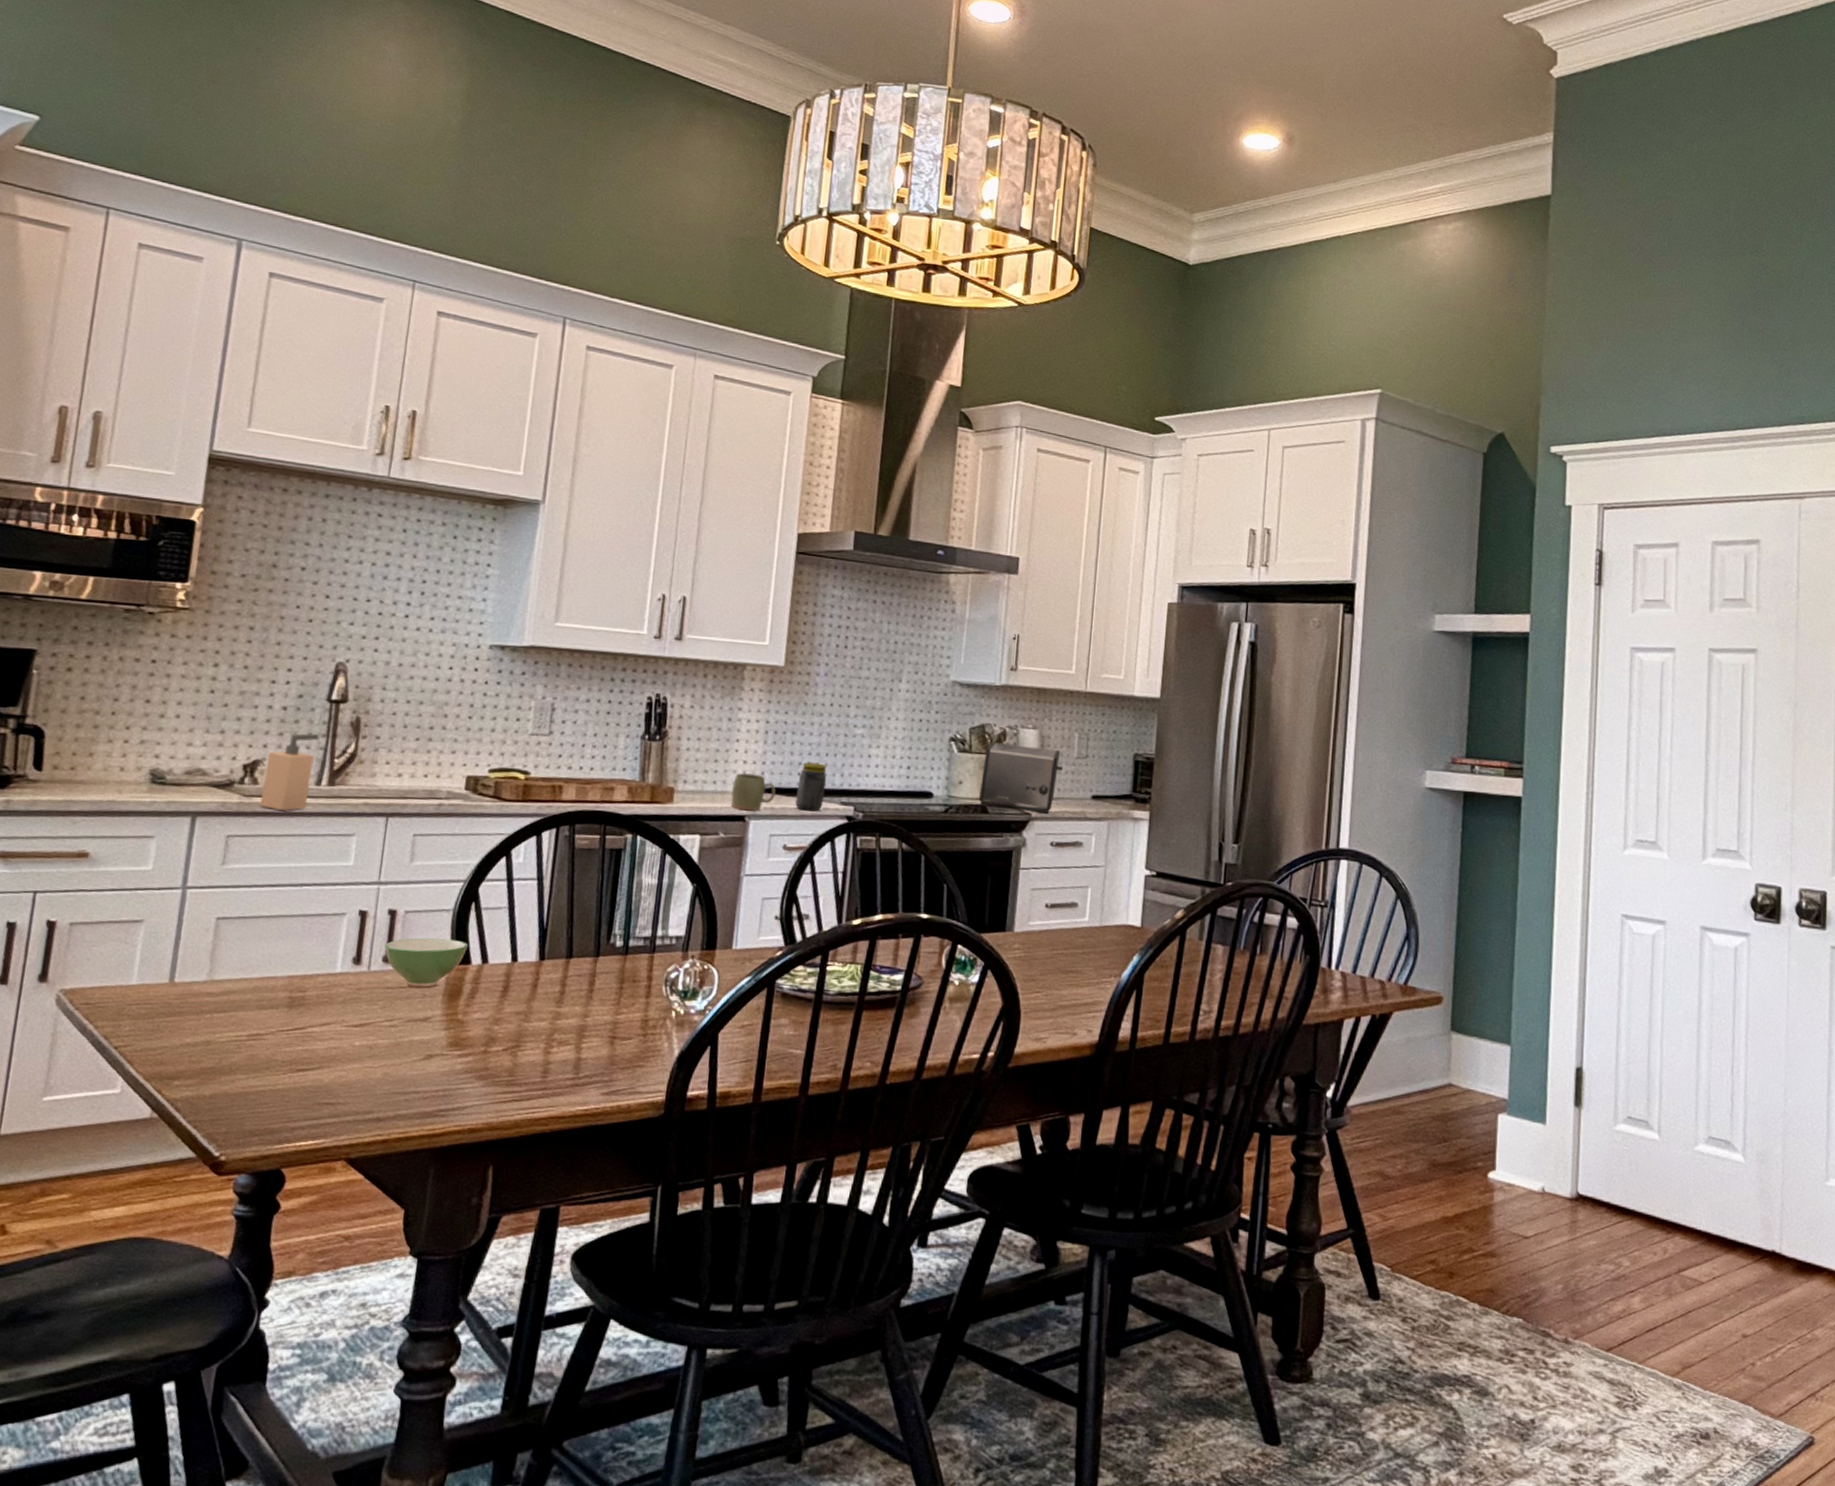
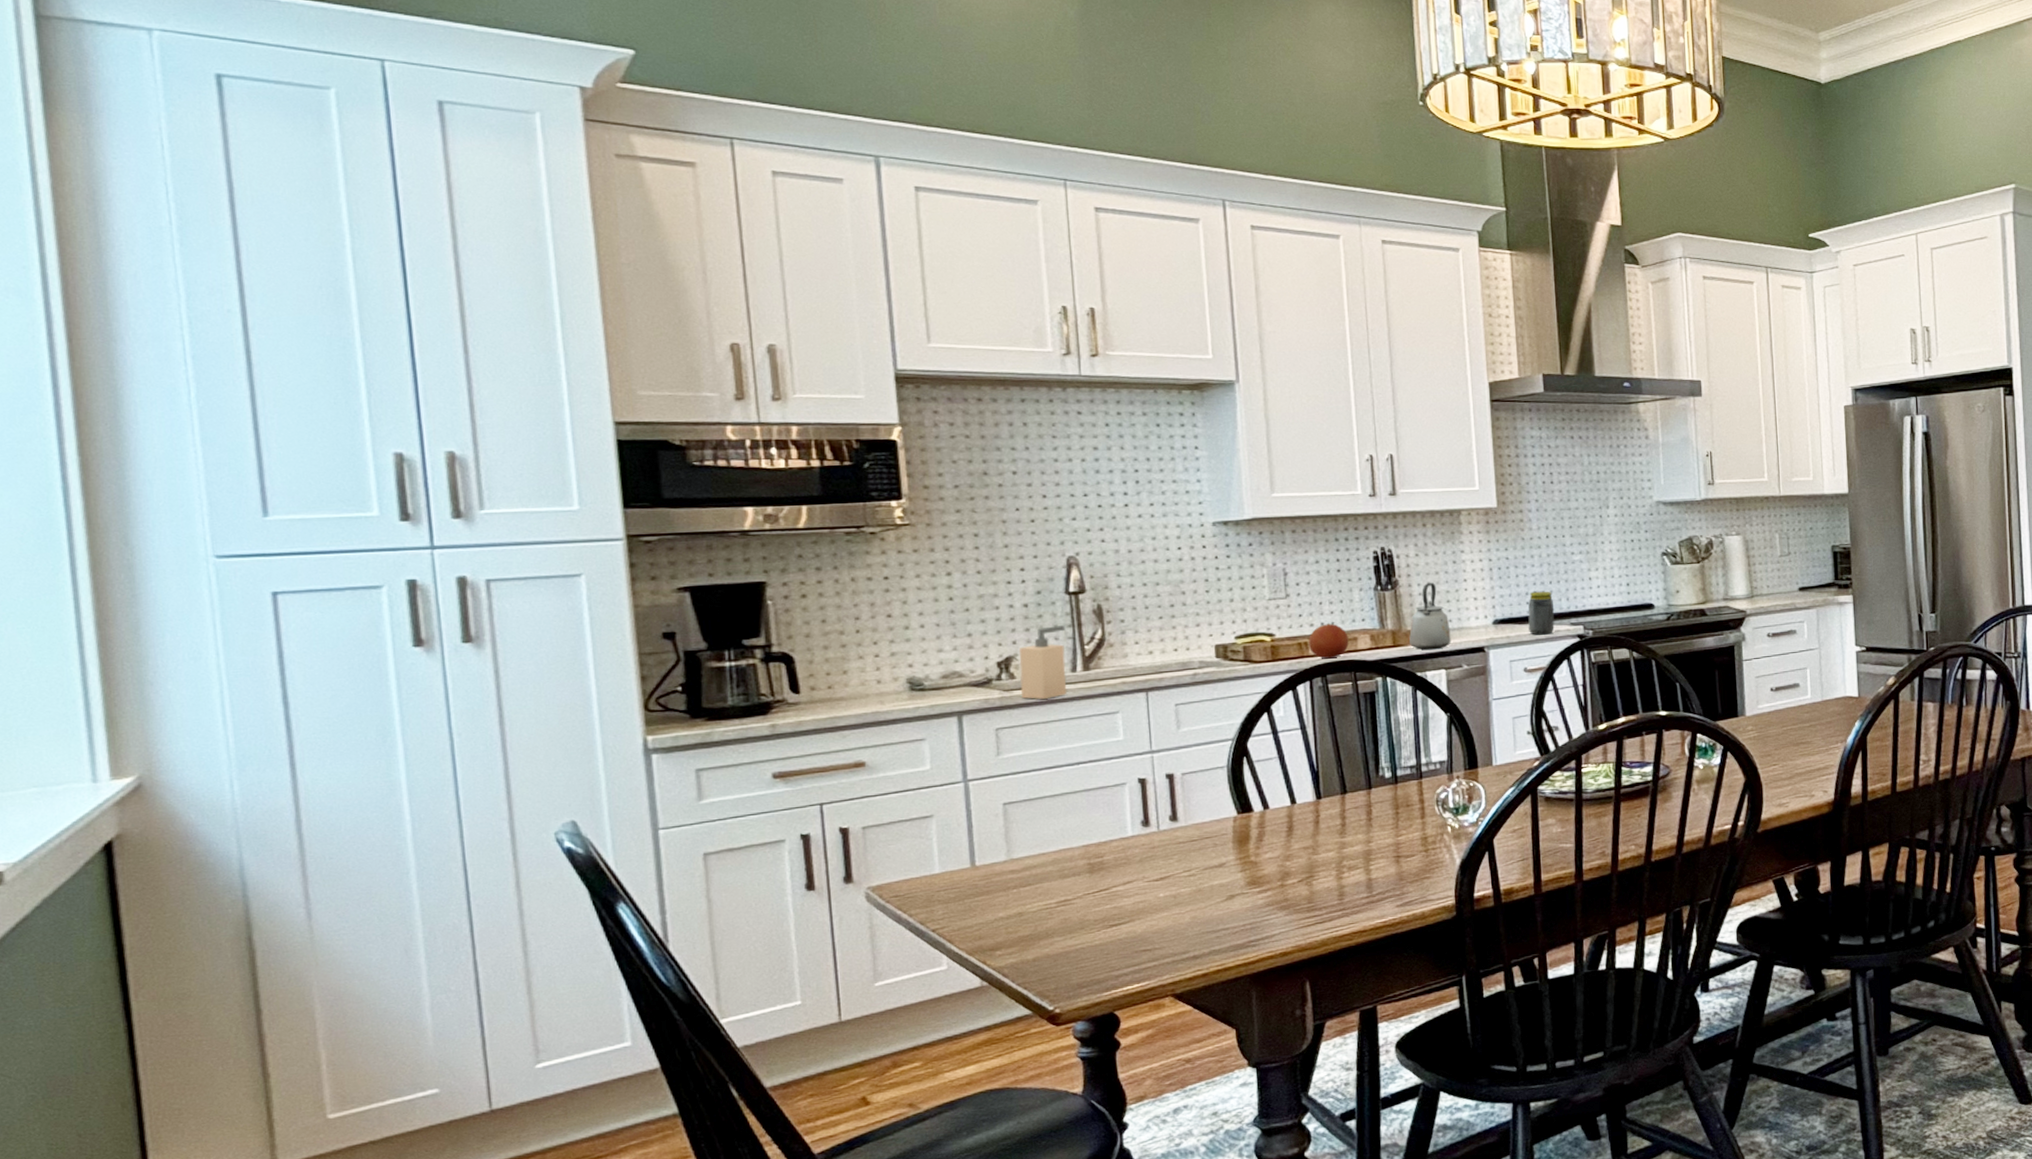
bowl: present [384,938,469,989] -> none [1169,792,1248,840]
fruit: none [563,767,606,807] -> present [1309,622,1349,659]
kettle: none [667,738,714,812] -> present [1408,583,1451,650]
mug: present [730,773,776,811] -> none [1467,608,1509,642]
toaster: present [979,742,1063,814] -> none [1696,551,1769,611]

